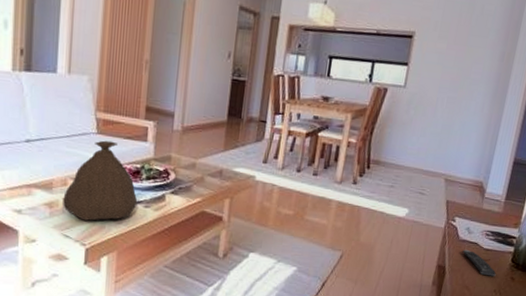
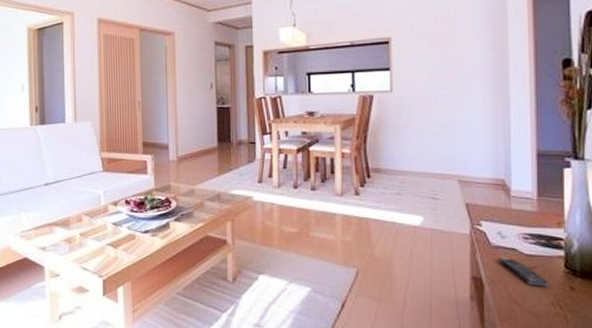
bag: present [63,140,138,221] -> none [79,177,145,253]

